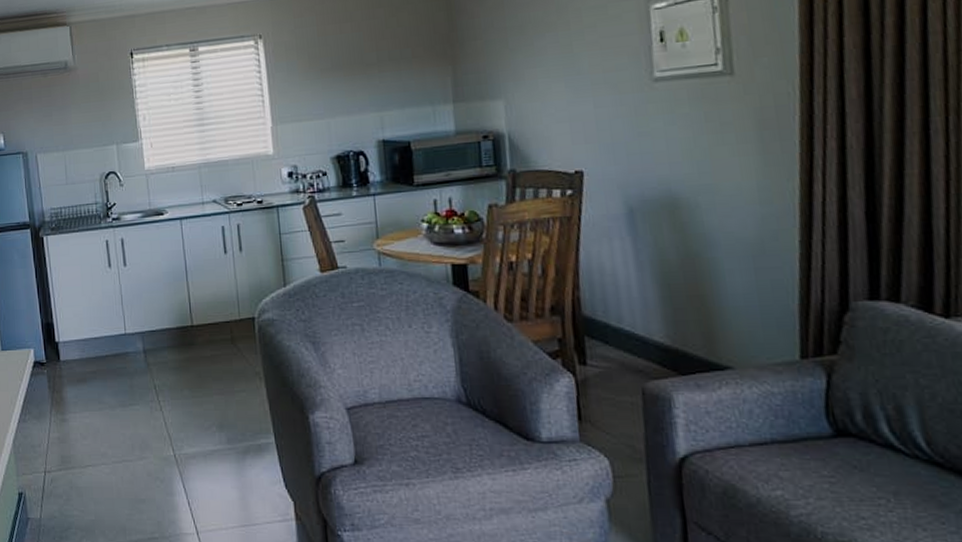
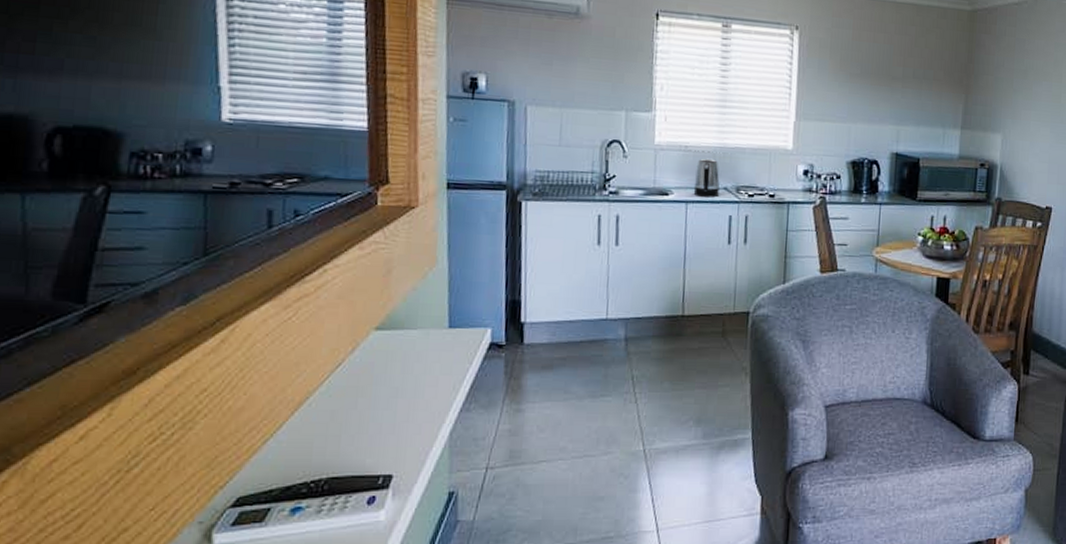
kettle: none [184,175,210,212] -> present [693,158,721,197]

